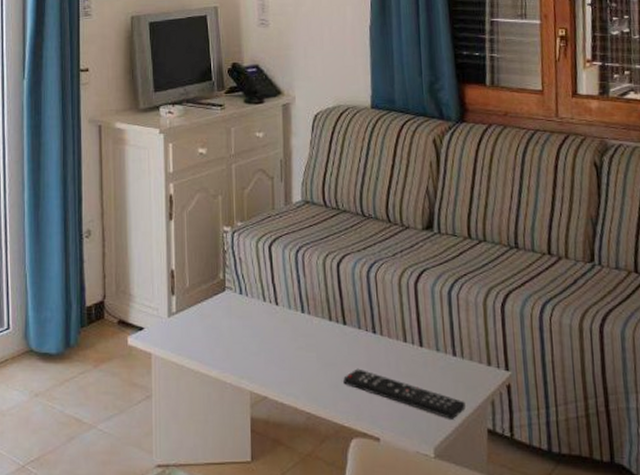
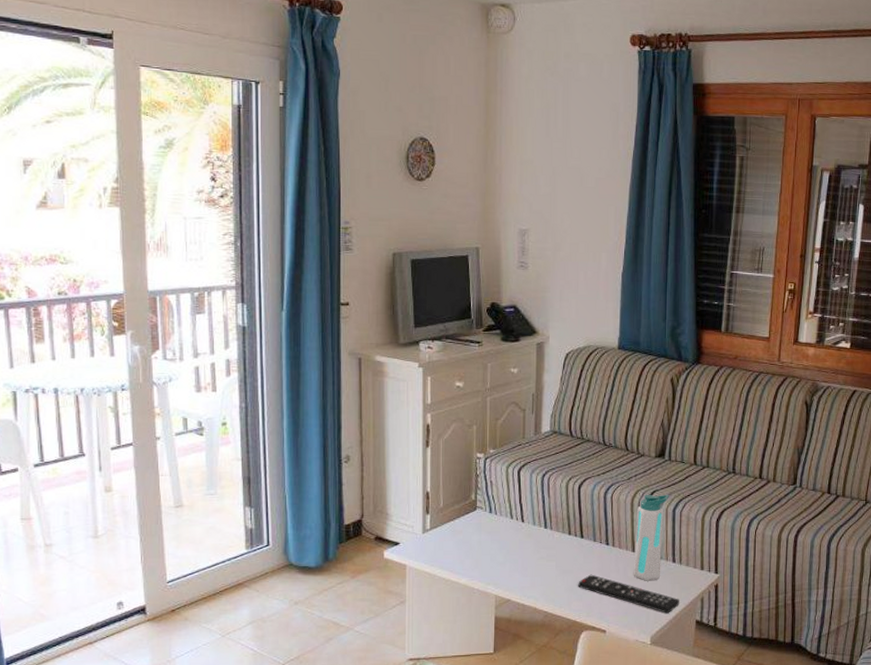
water bottle: none [406,273,443,378] -> present [634,494,669,581]

